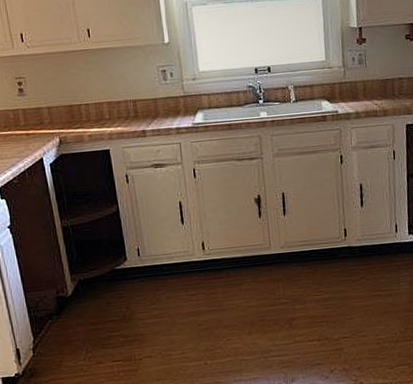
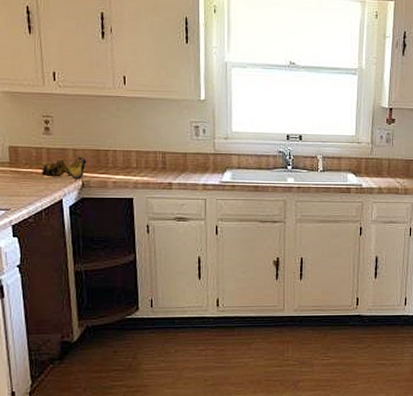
banana bunch: none [20,113,62,138] -> present [42,156,87,179]

